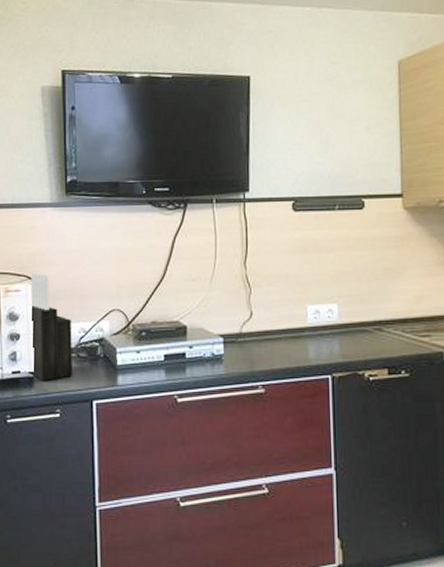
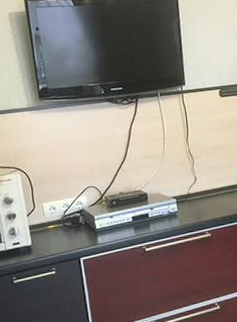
knife block: present [28,272,73,380] -> none [19,164,63,248]

